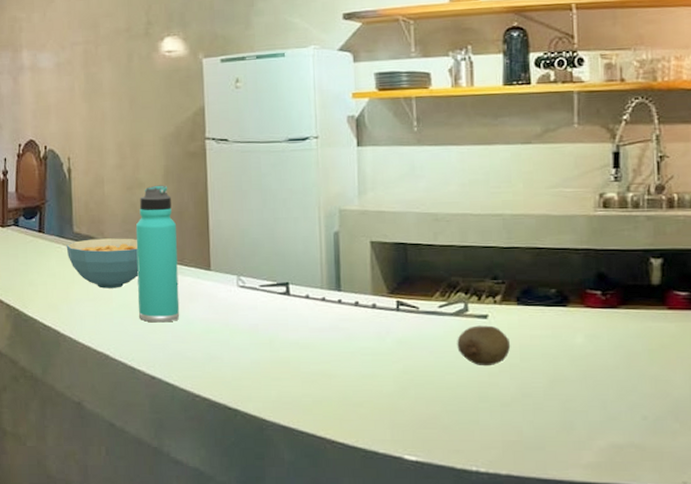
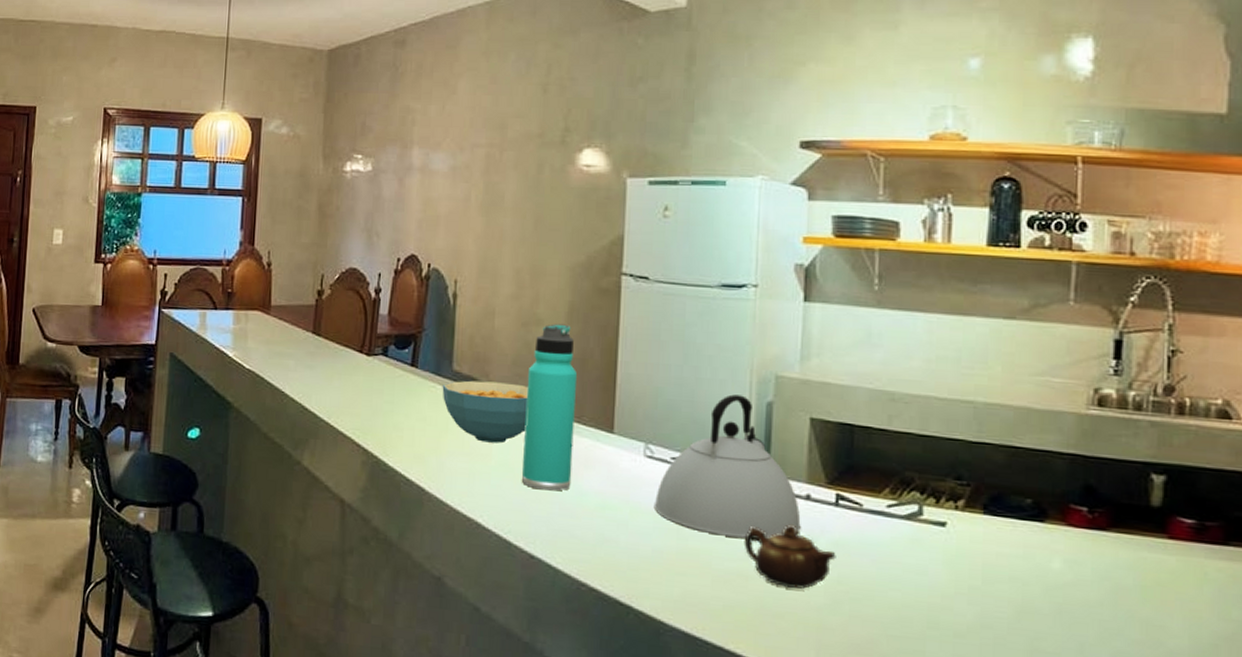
kettle: none [249,228,370,345] -> present [653,394,801,539]
teapot: none [325,329,401,381] -> present [744,524,836,589]
fruit: present [457,325,511,366] -> none [906,534,972,586]

